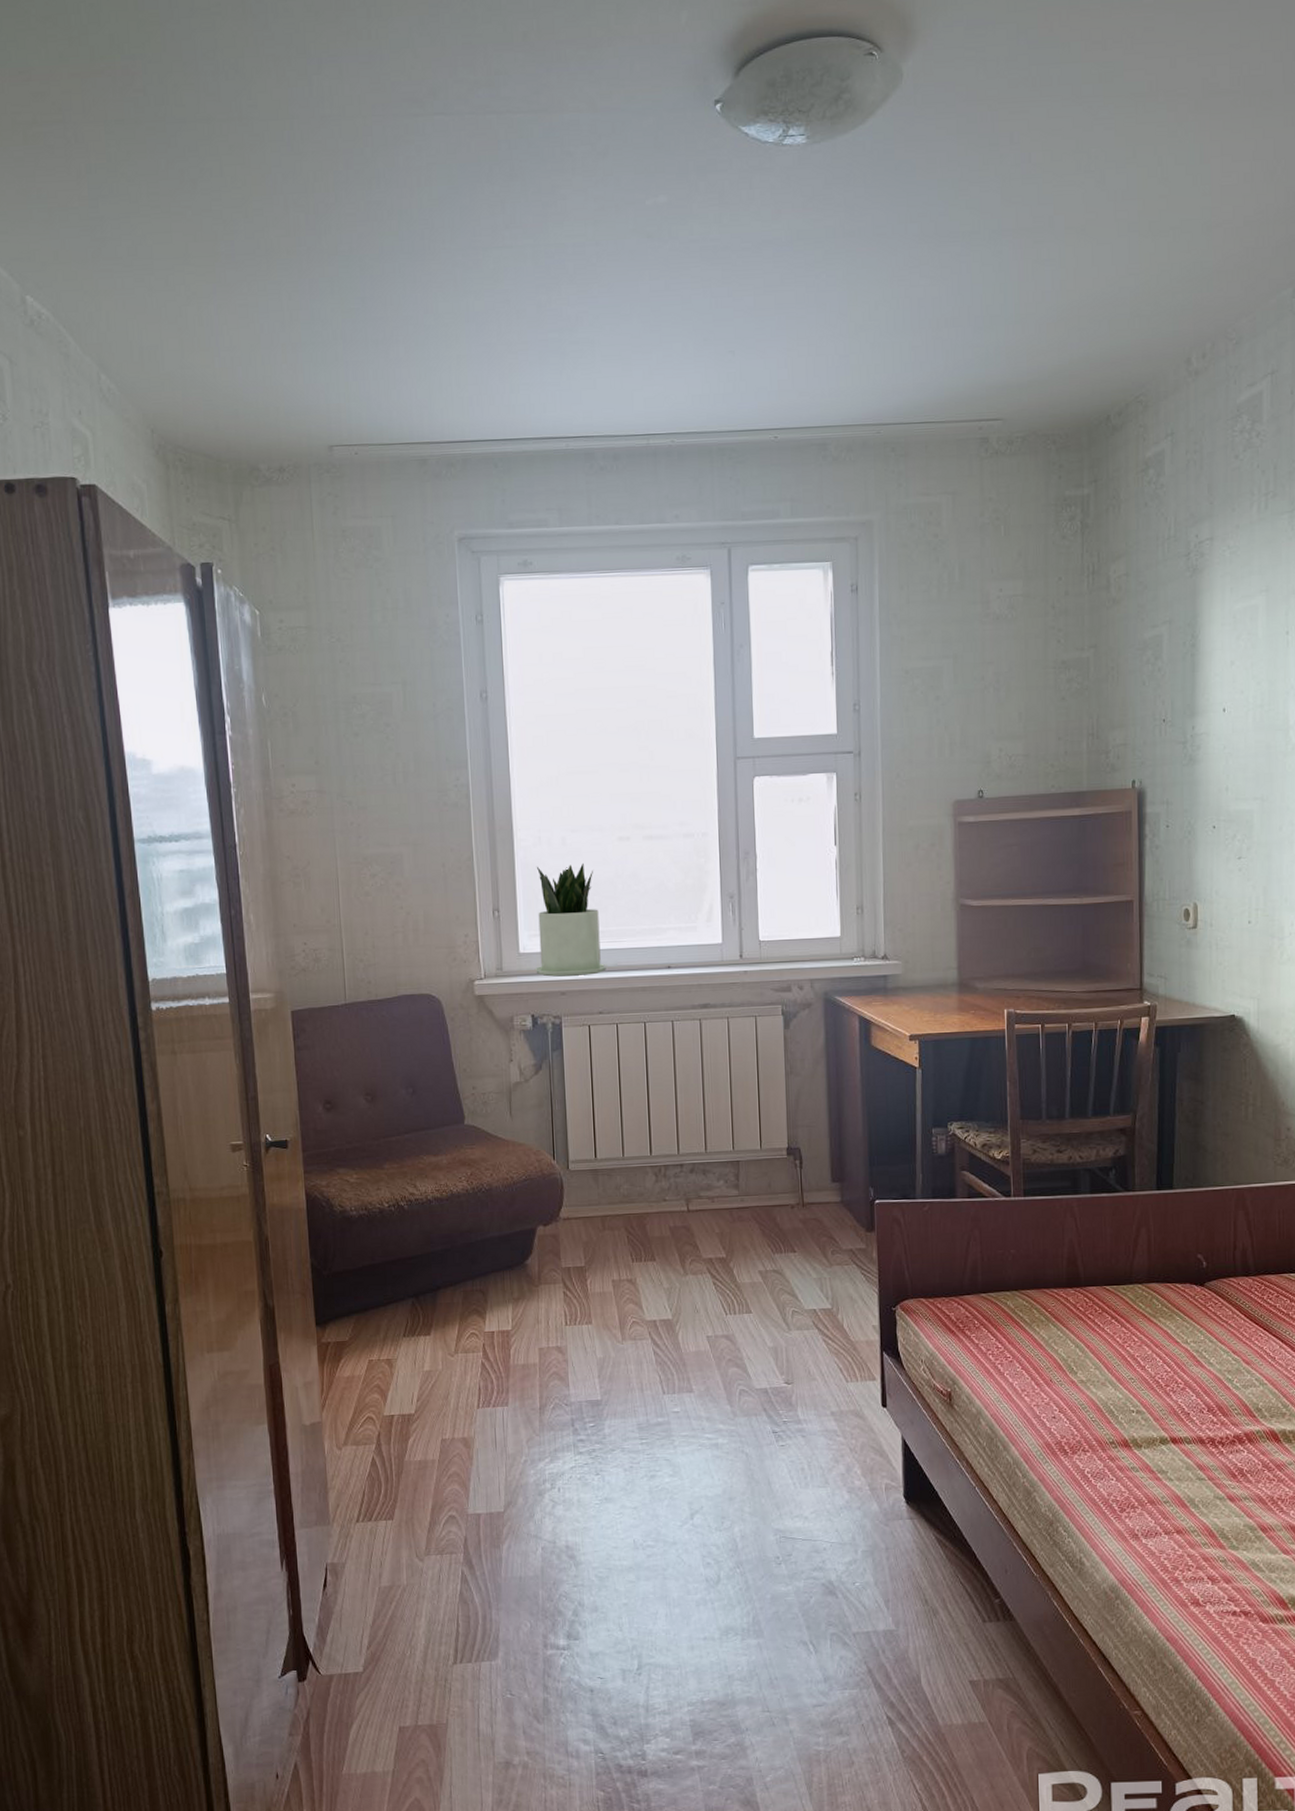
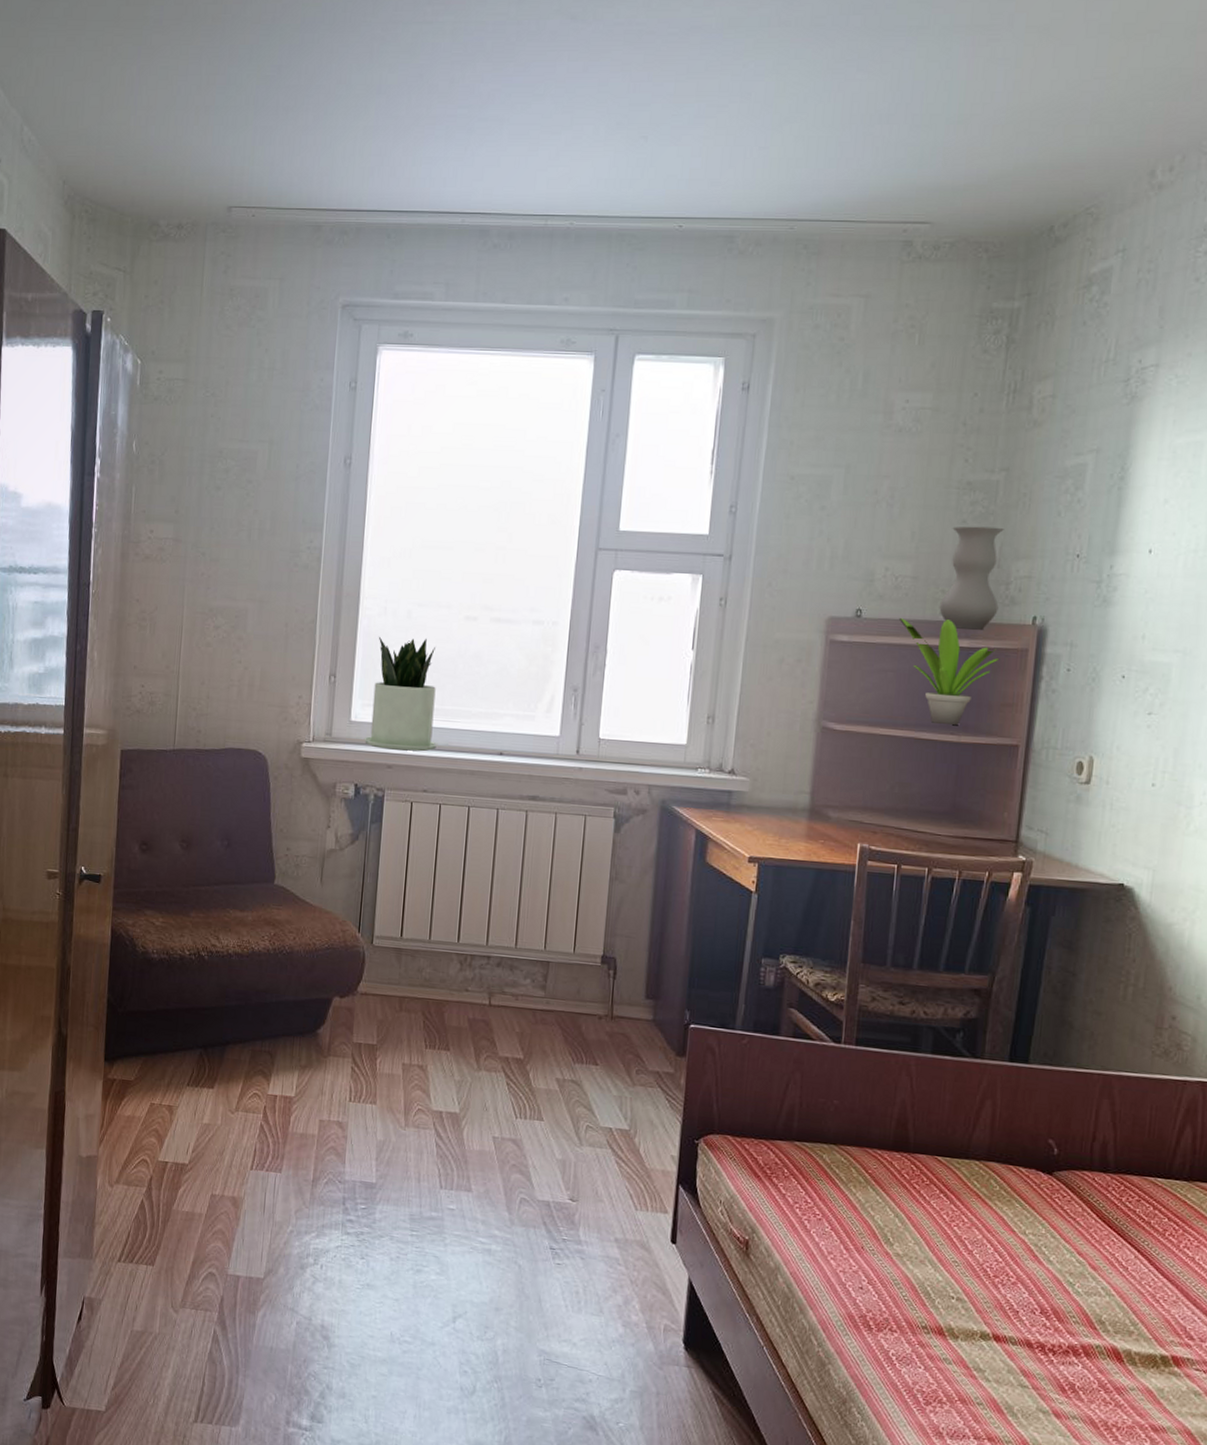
potted plant: none [1016,791,1108,890] -> present [898,618,1000,726]
vase: none [1050,701,1102,800] -> present [939,526,1004,631]

